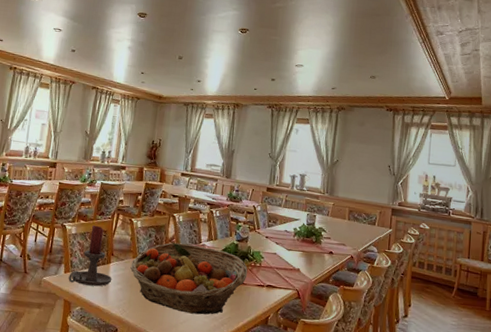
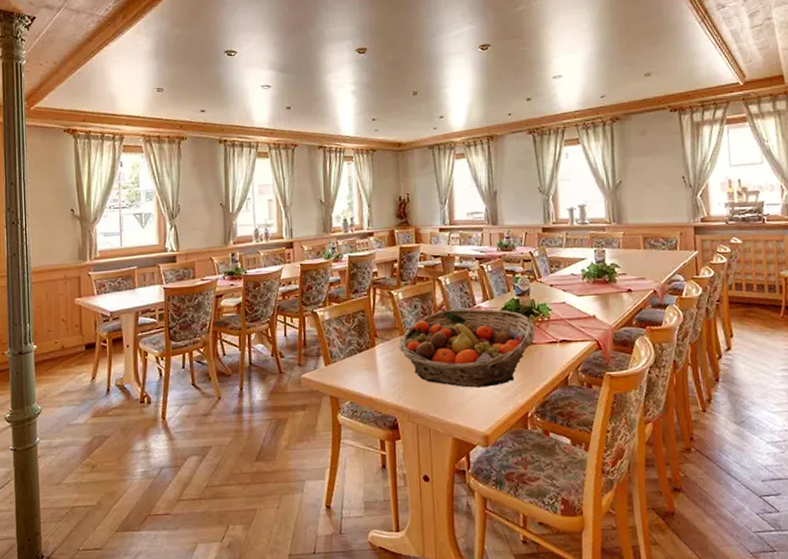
candle holder: present [68,225,113,287] -> none [330,305,381,376]

